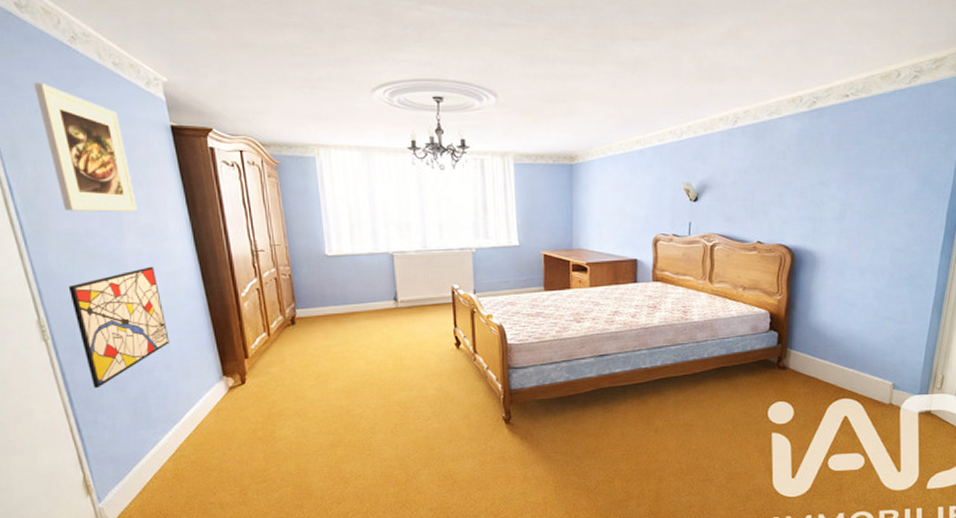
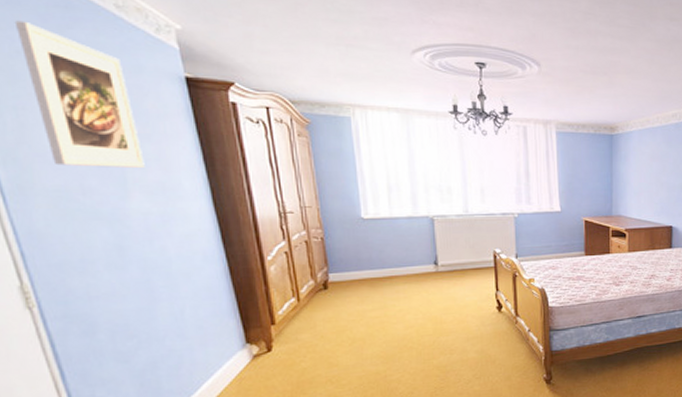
wall art: present [68,266,170,389] -> none [59,227,184,361]

